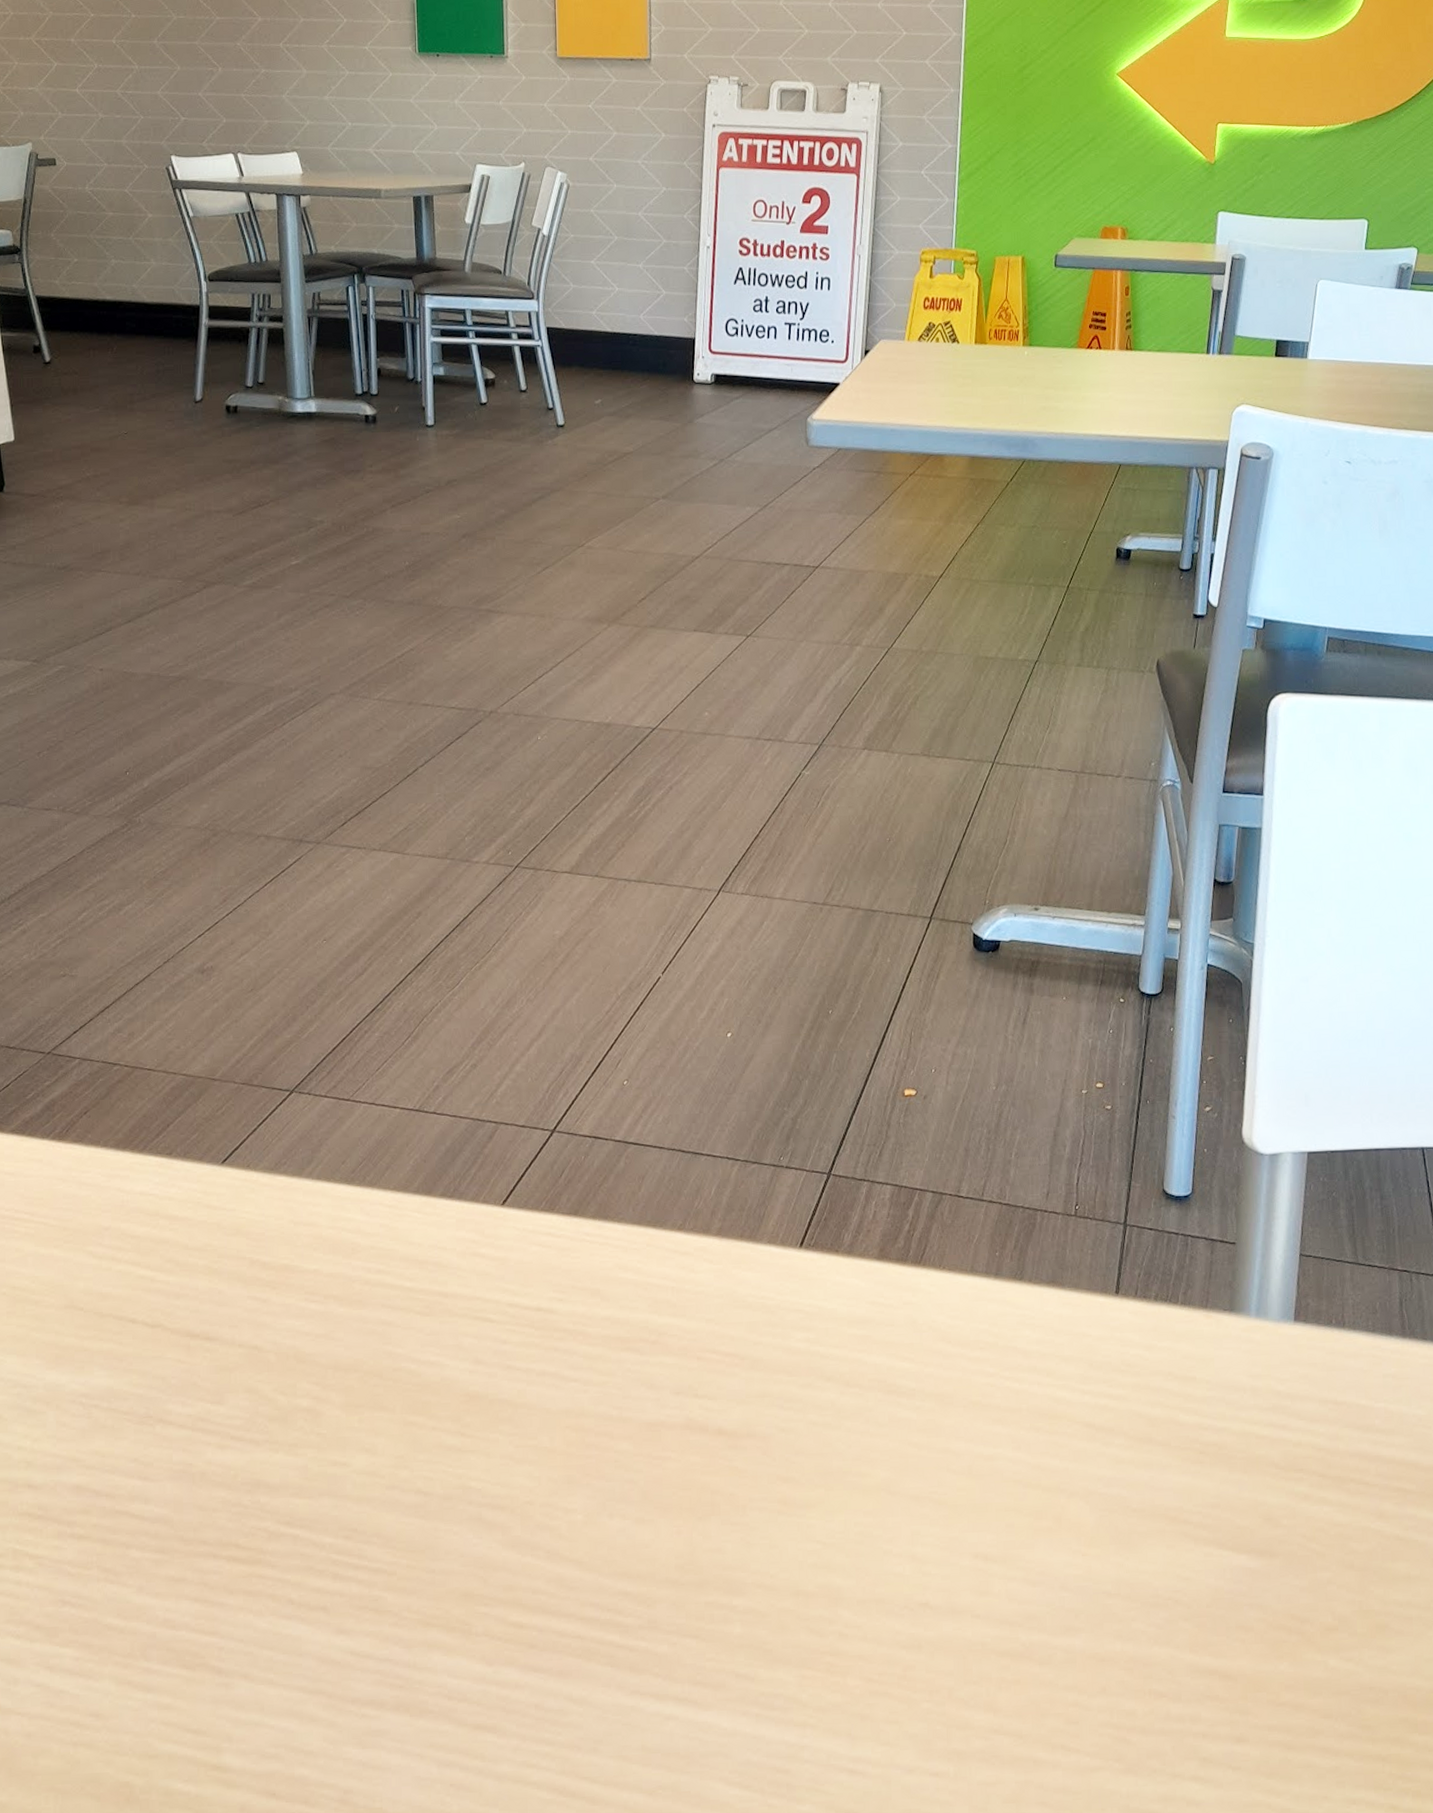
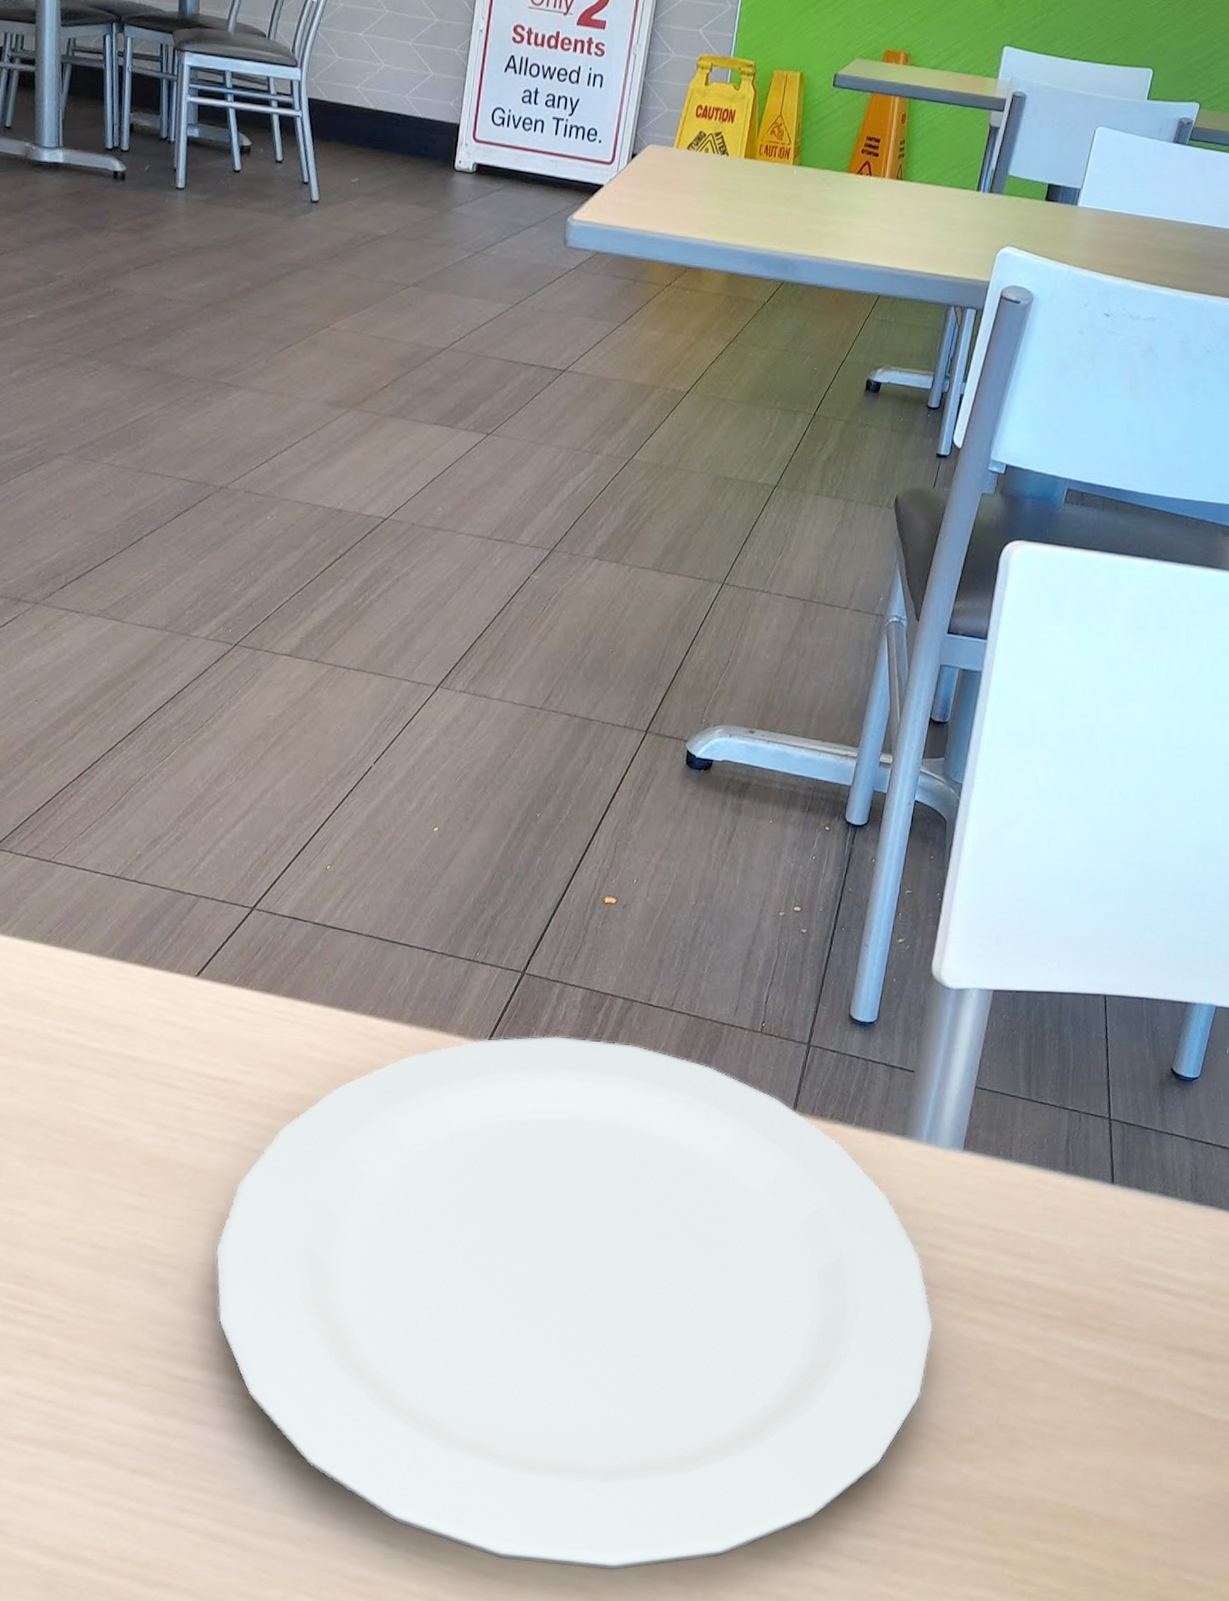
plate: none [542,1236,1283,1799] -> present [216,1035,933,1571]

